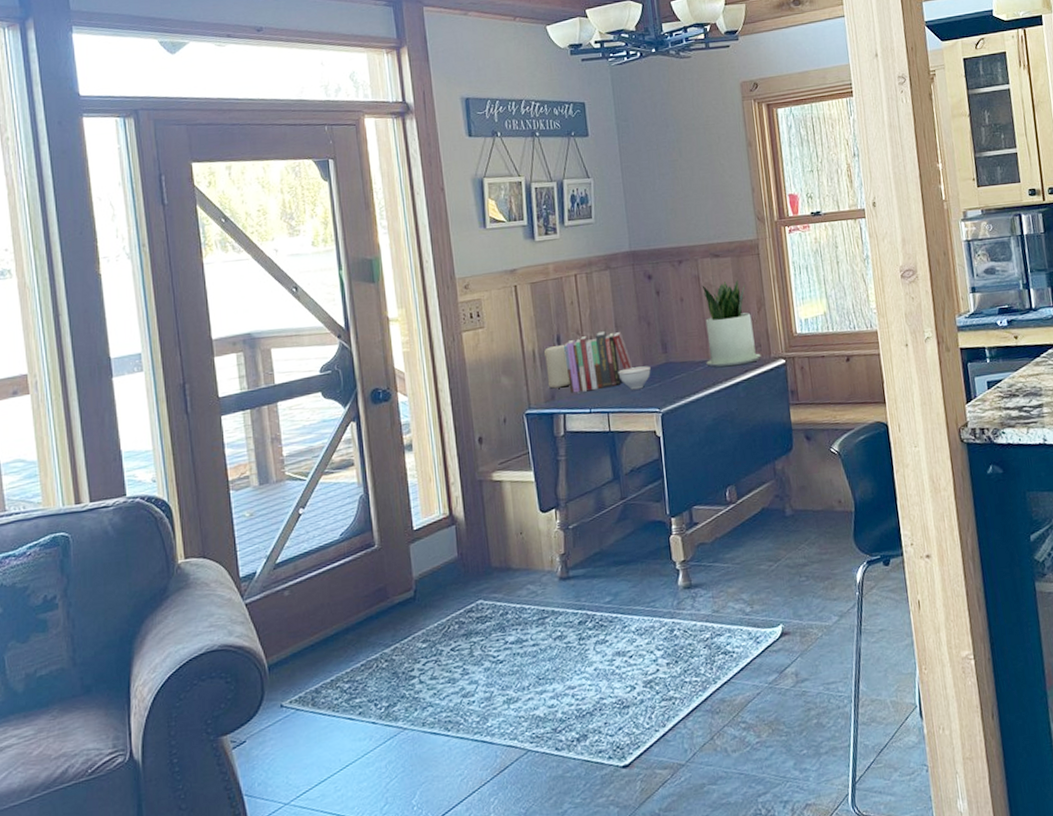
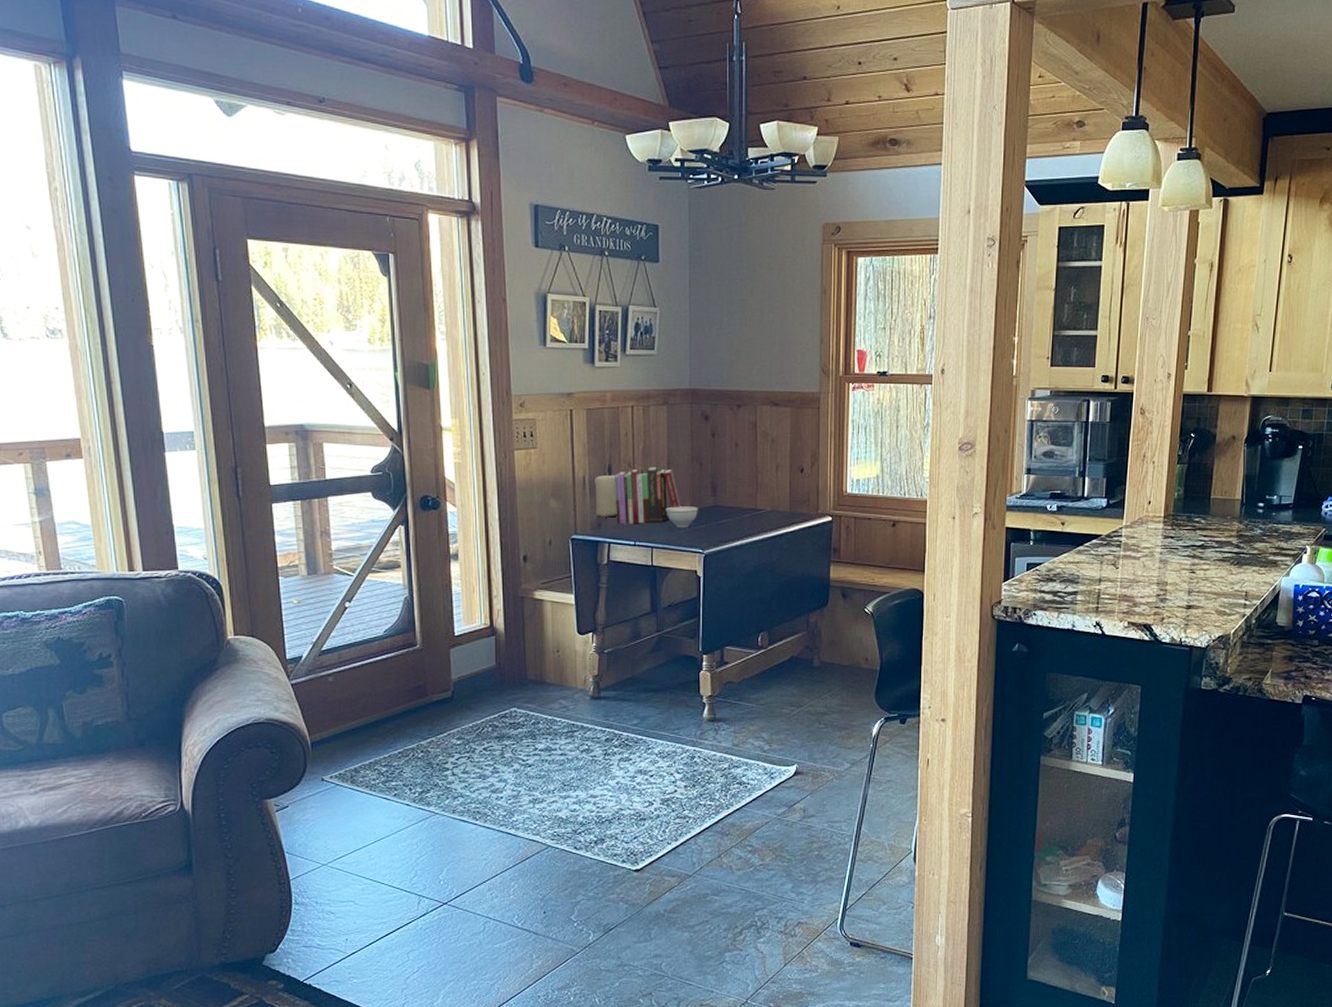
planter: present [701,280,761,368] -> none [754,432,809,517]

